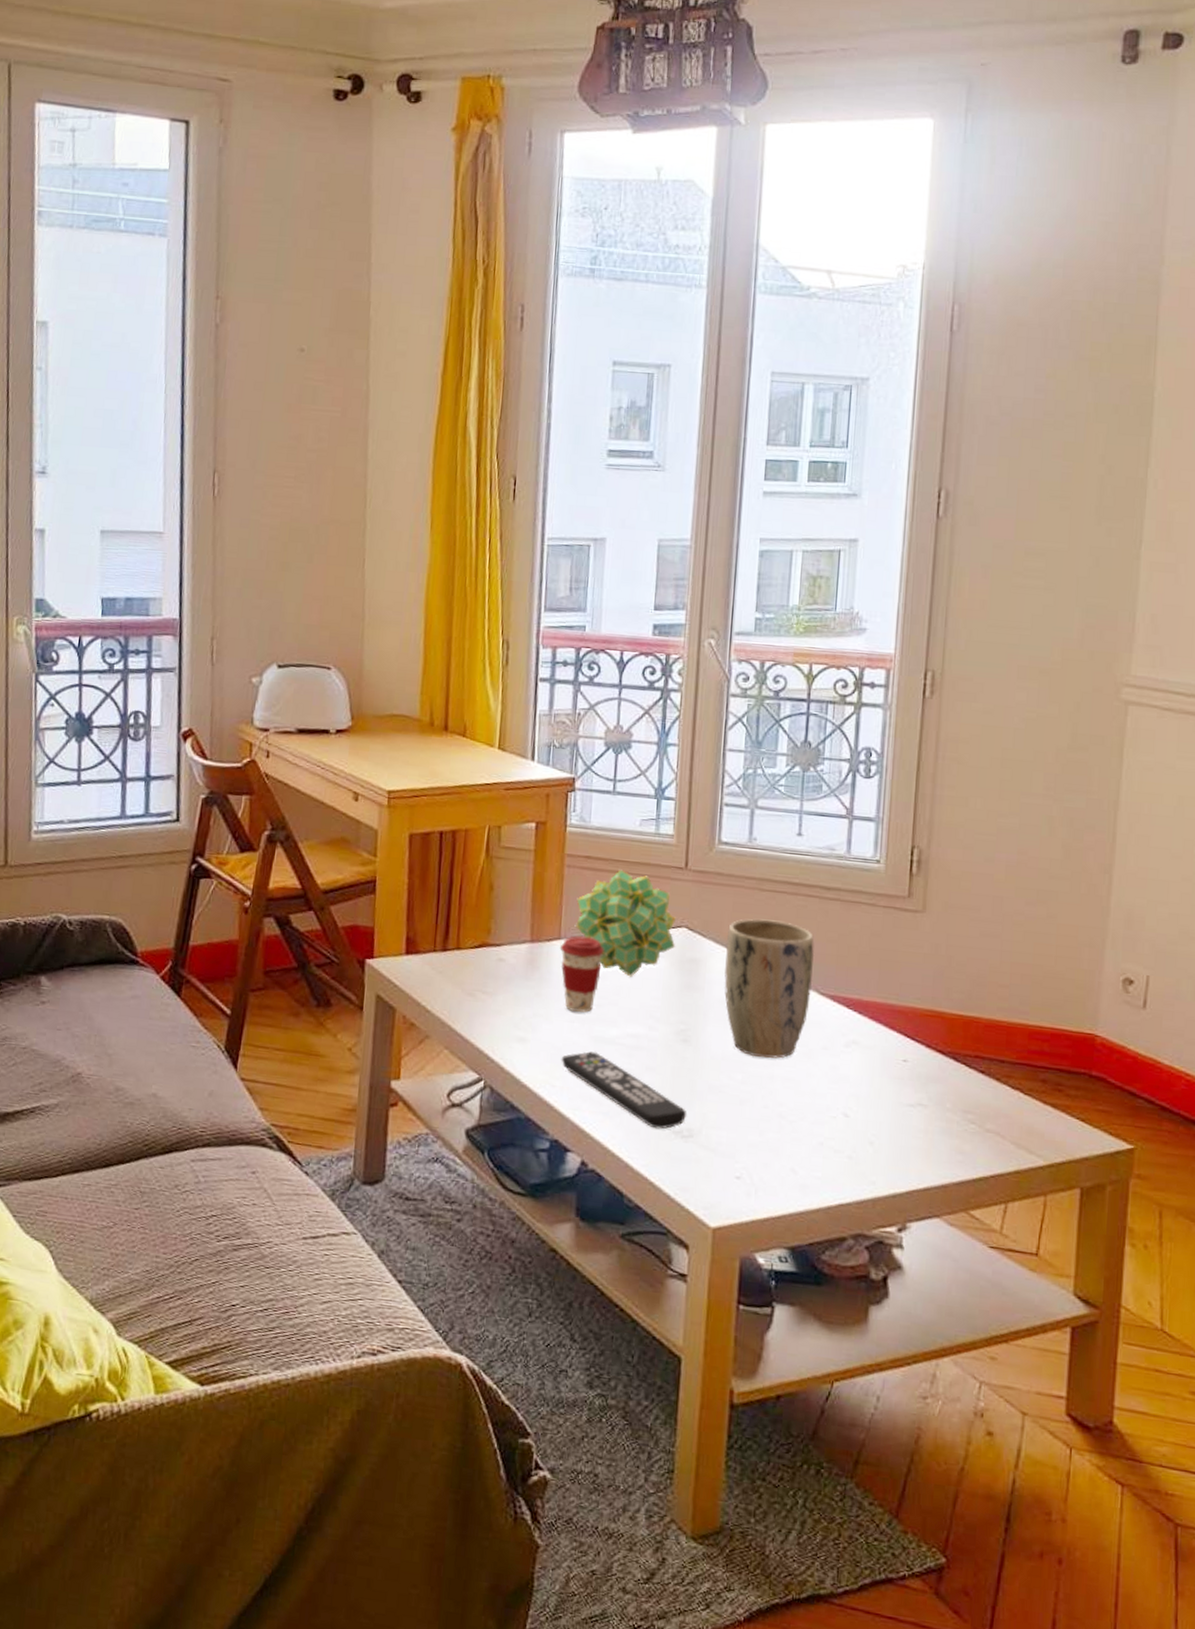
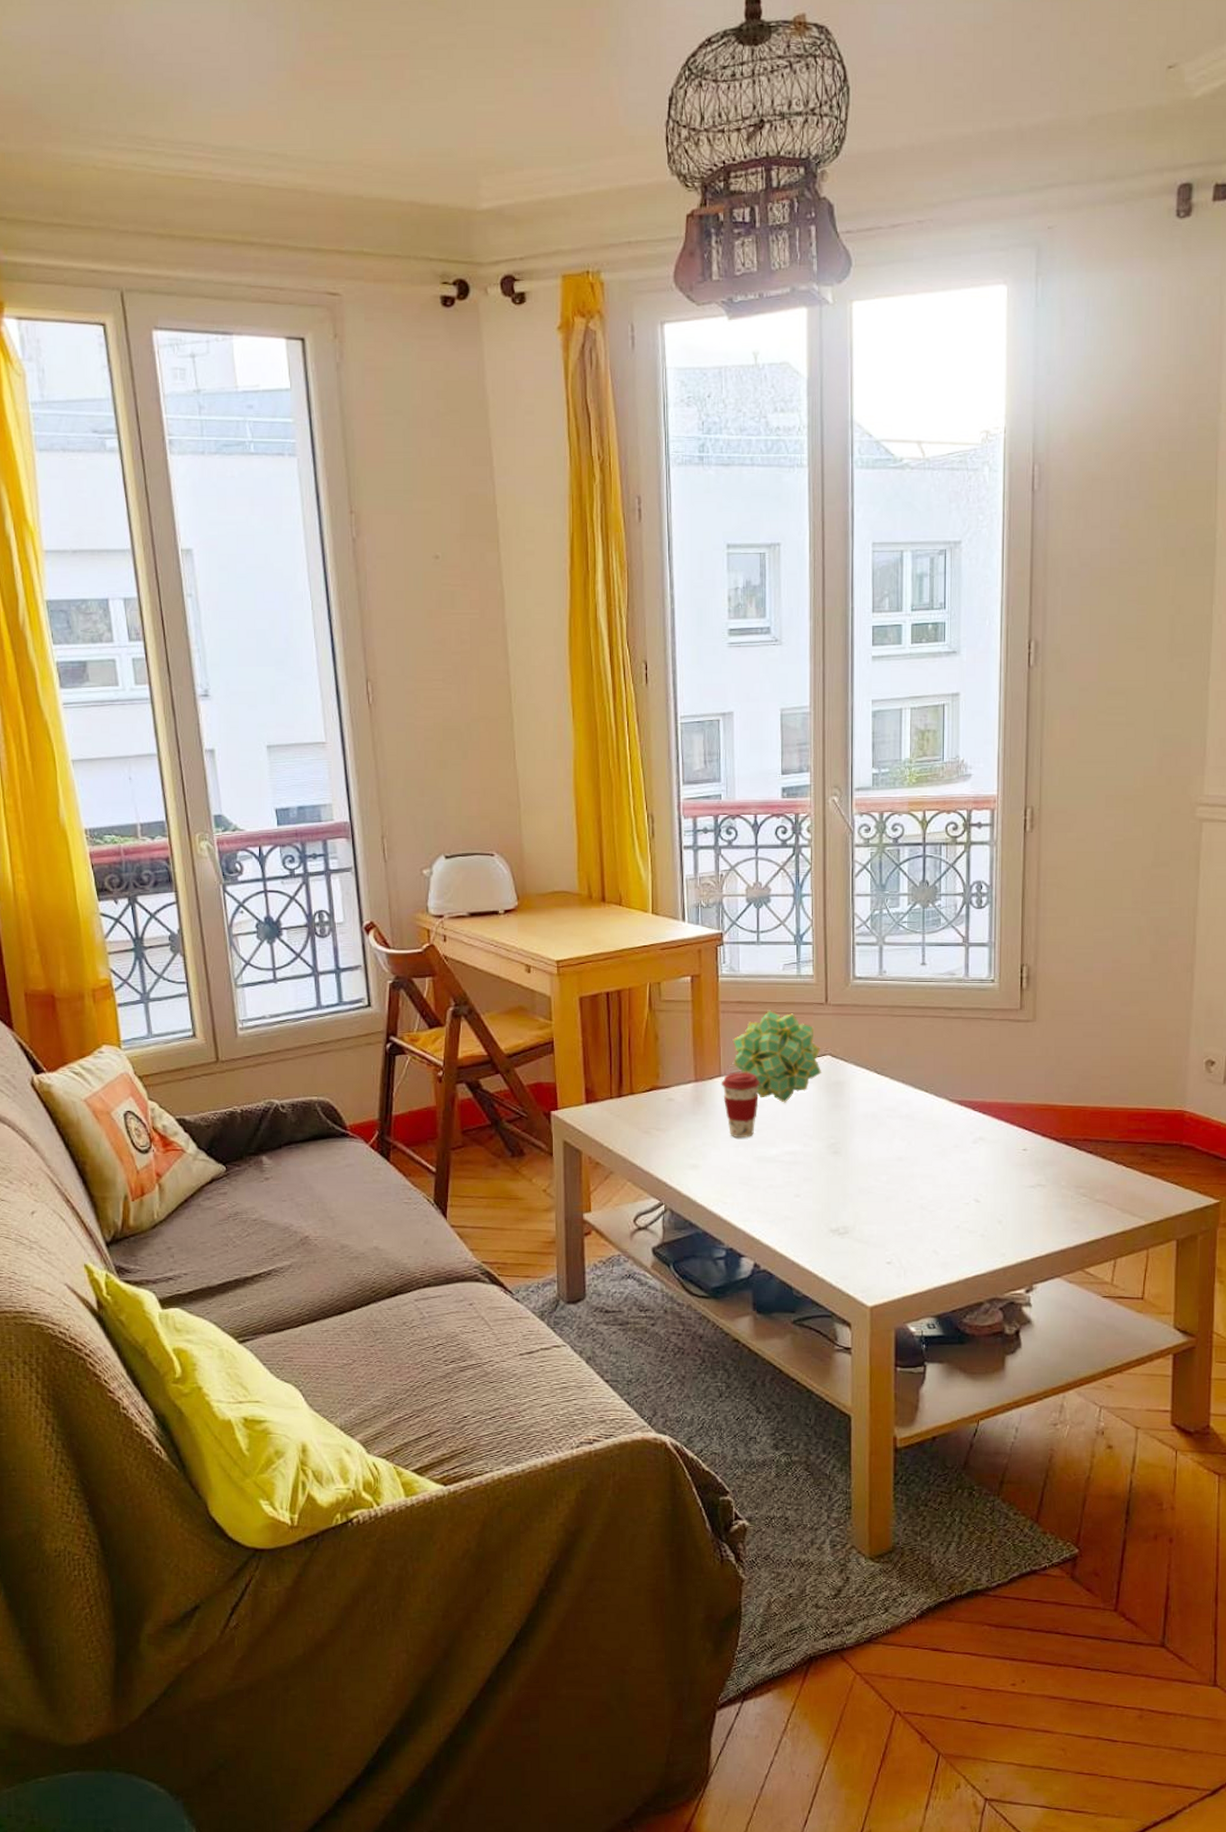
remote control: present [561,1051,688,1130] -> none [730,1169,842,1230]
plant pot: present [724,919,815,1059] -> none [866,1041,943,1160]

